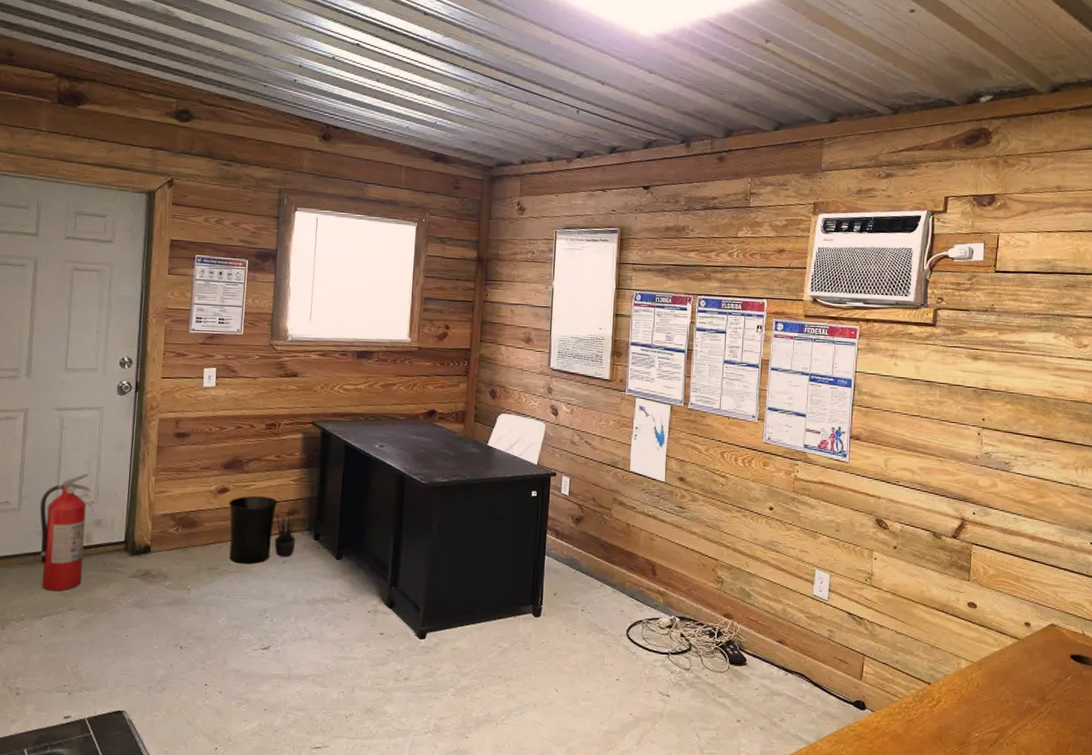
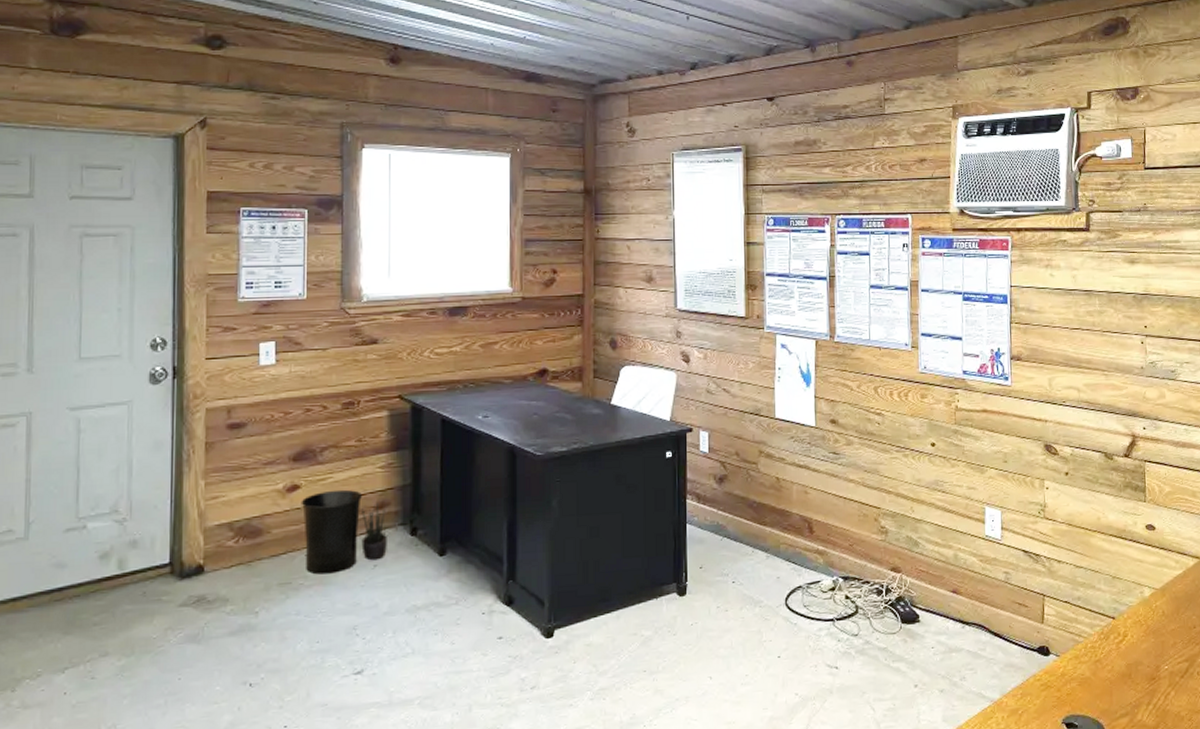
fire extinguisher: present [39,474,91,591] -> none [54,485,122,636]

